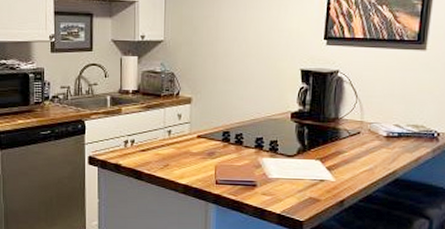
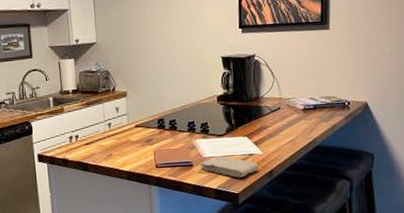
washcloth: none [264,178,329,205] -> present [200,156,259,178]

